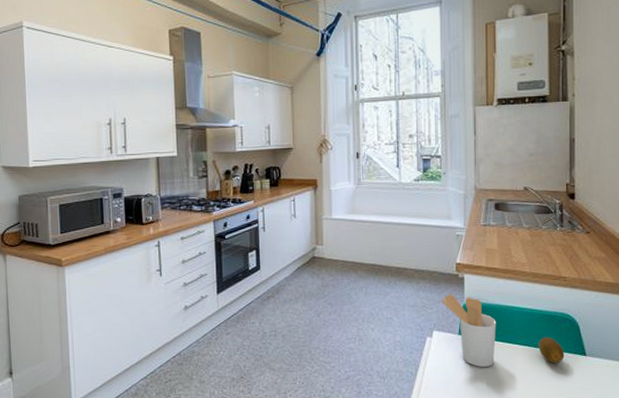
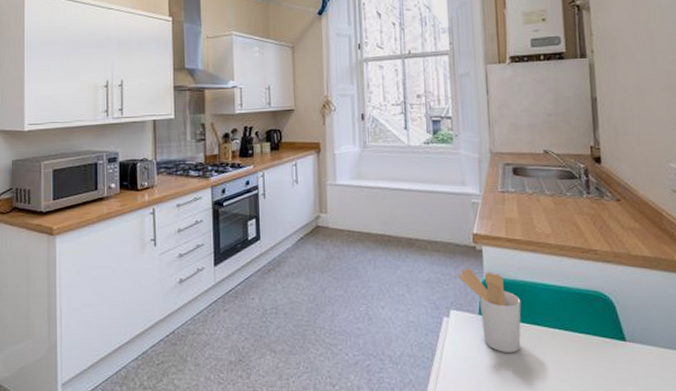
fruit: present [538,337,565,364] -> none [569,318,601,350]

